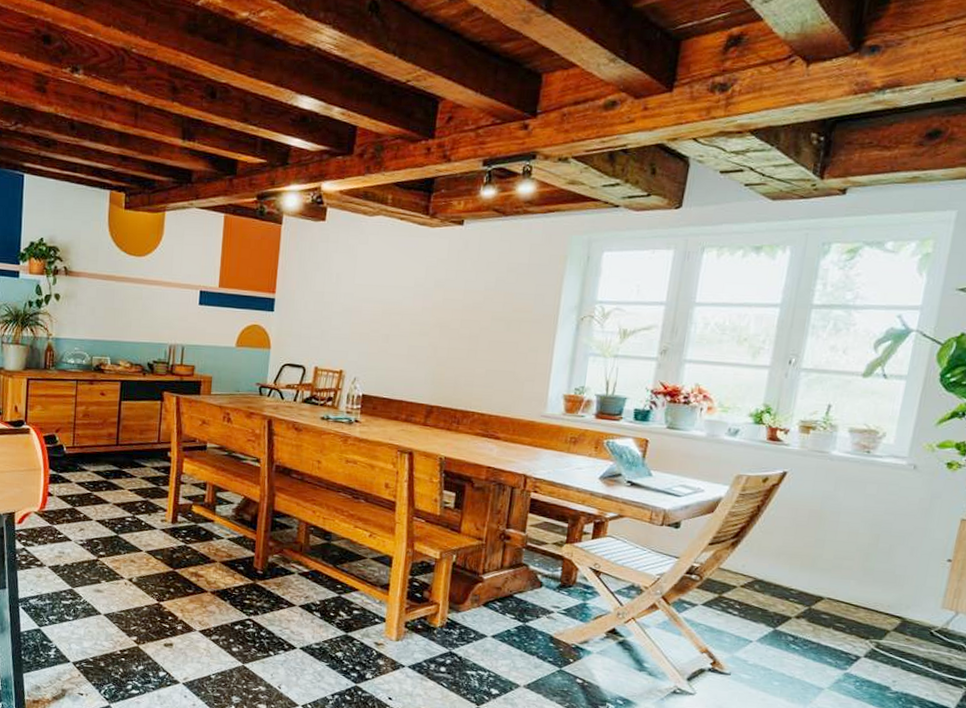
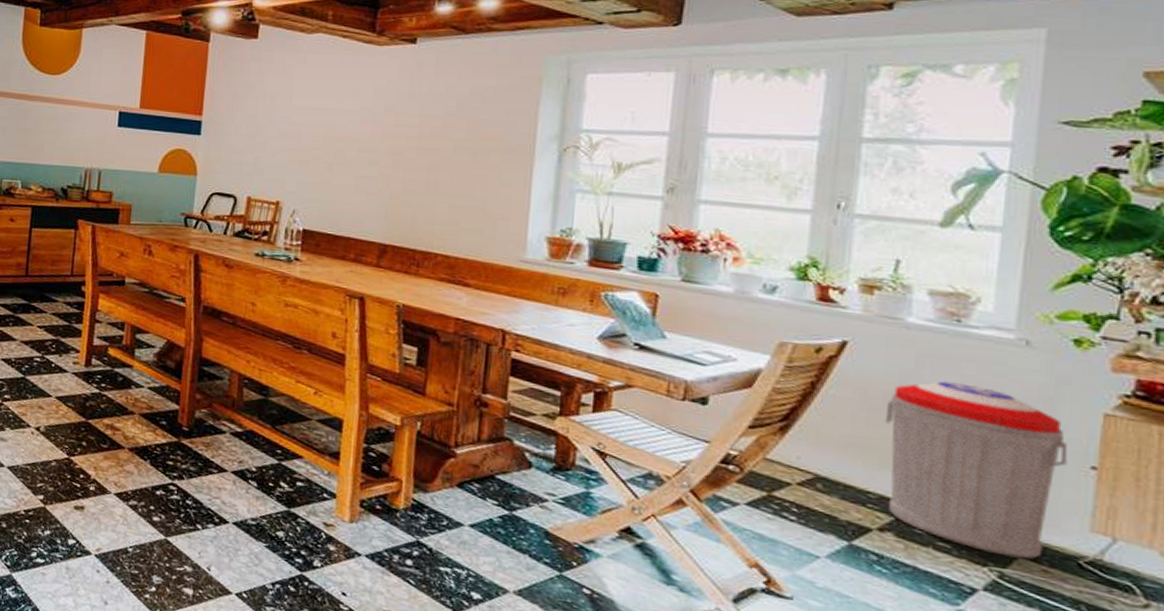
trash can: none [804,500,933,632] -> present [884,381,1068,559]

